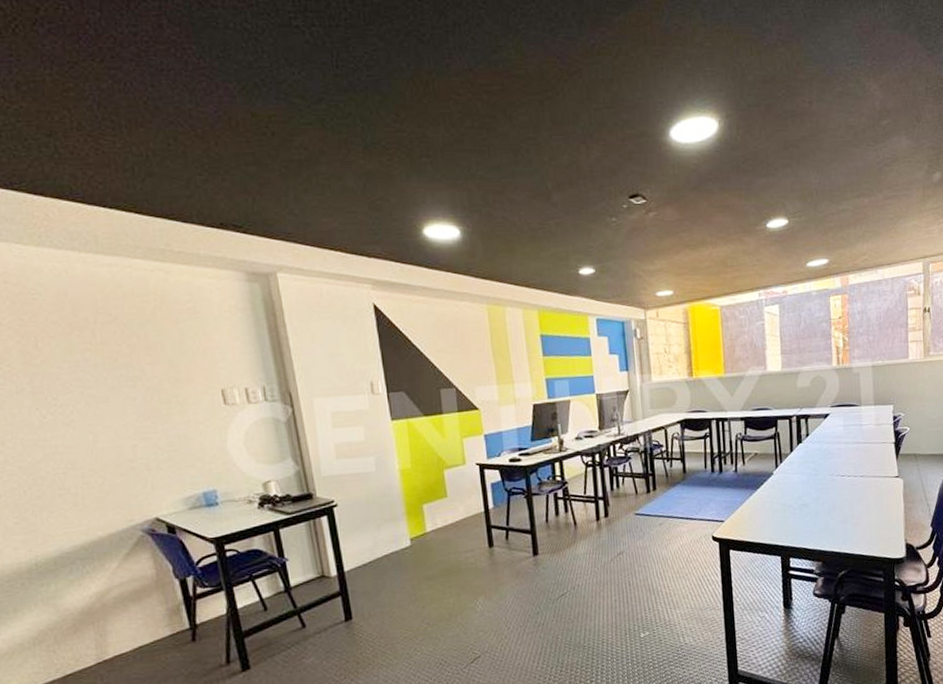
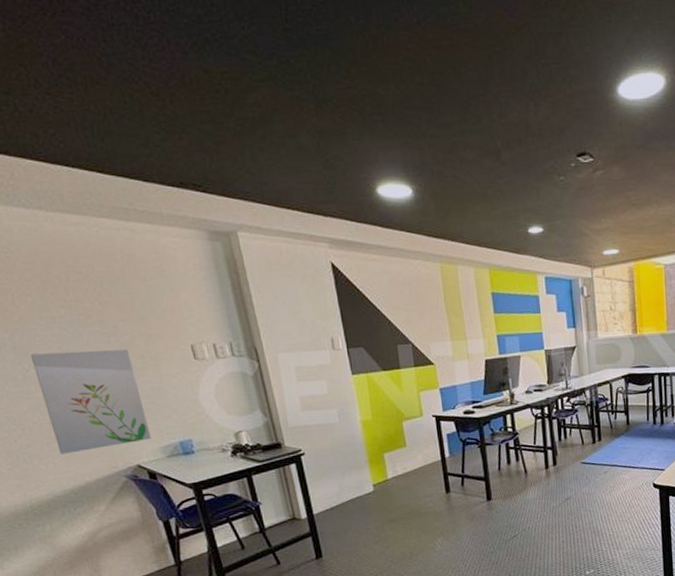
wall art: none [49,394,173,507] -> present [30,349,152,454]

